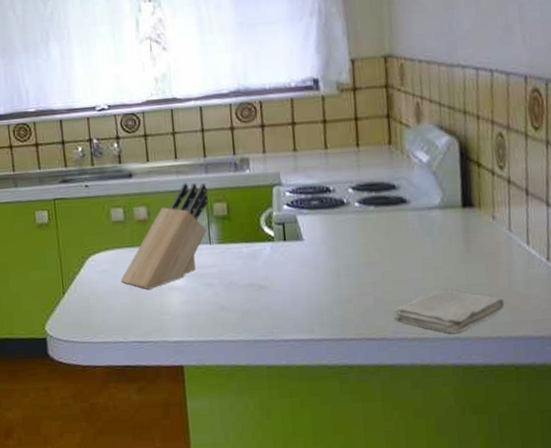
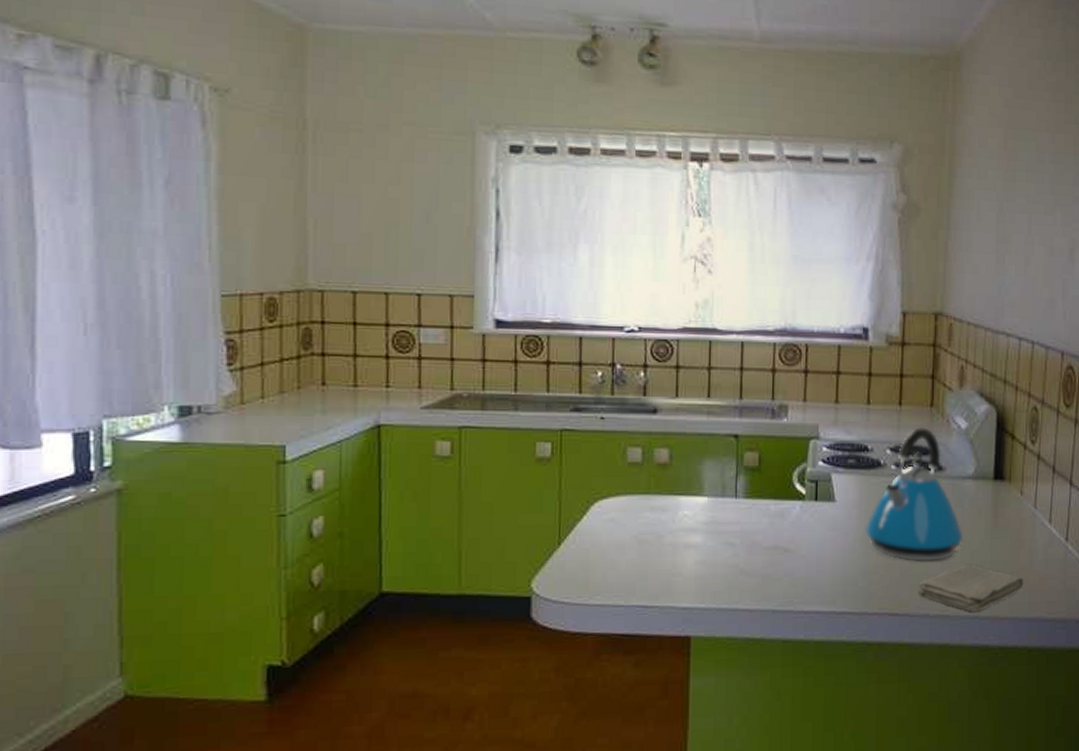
knife block: present [120,183,209,289] -> none [629,426,740,545]
kettle: none [335,164,436,290] -> present [865,427,964,561]

